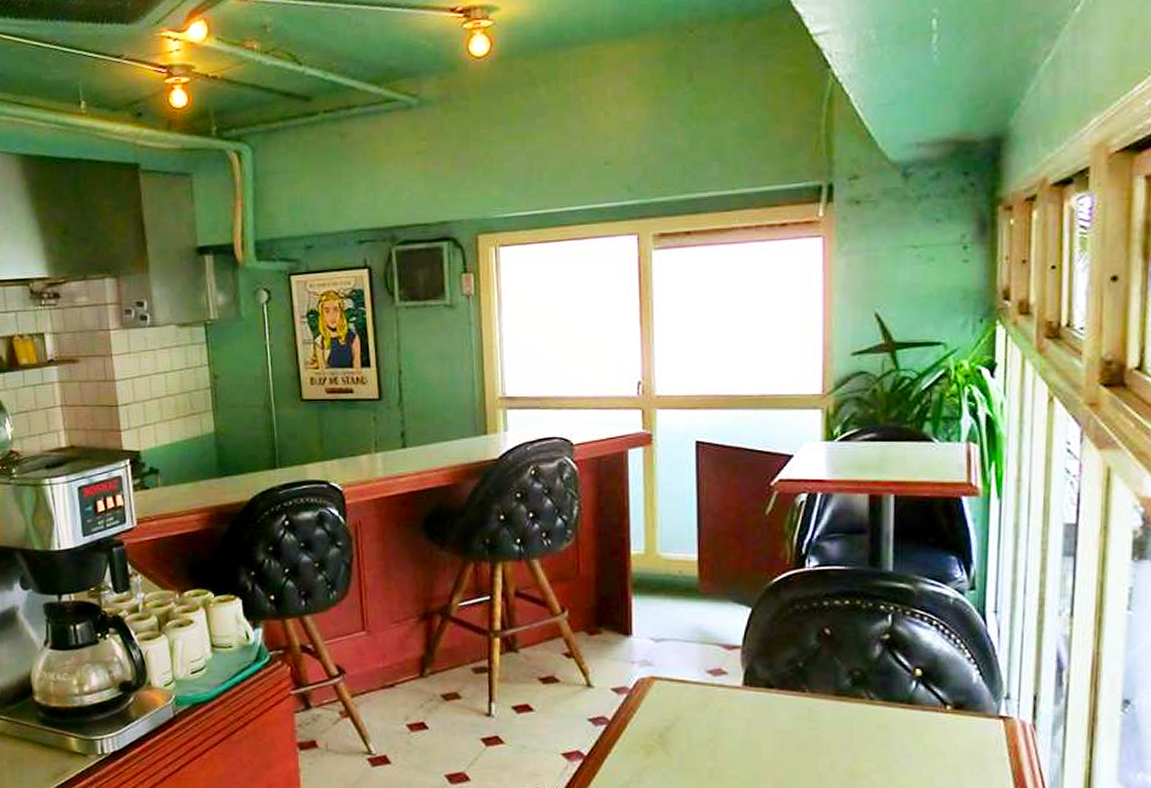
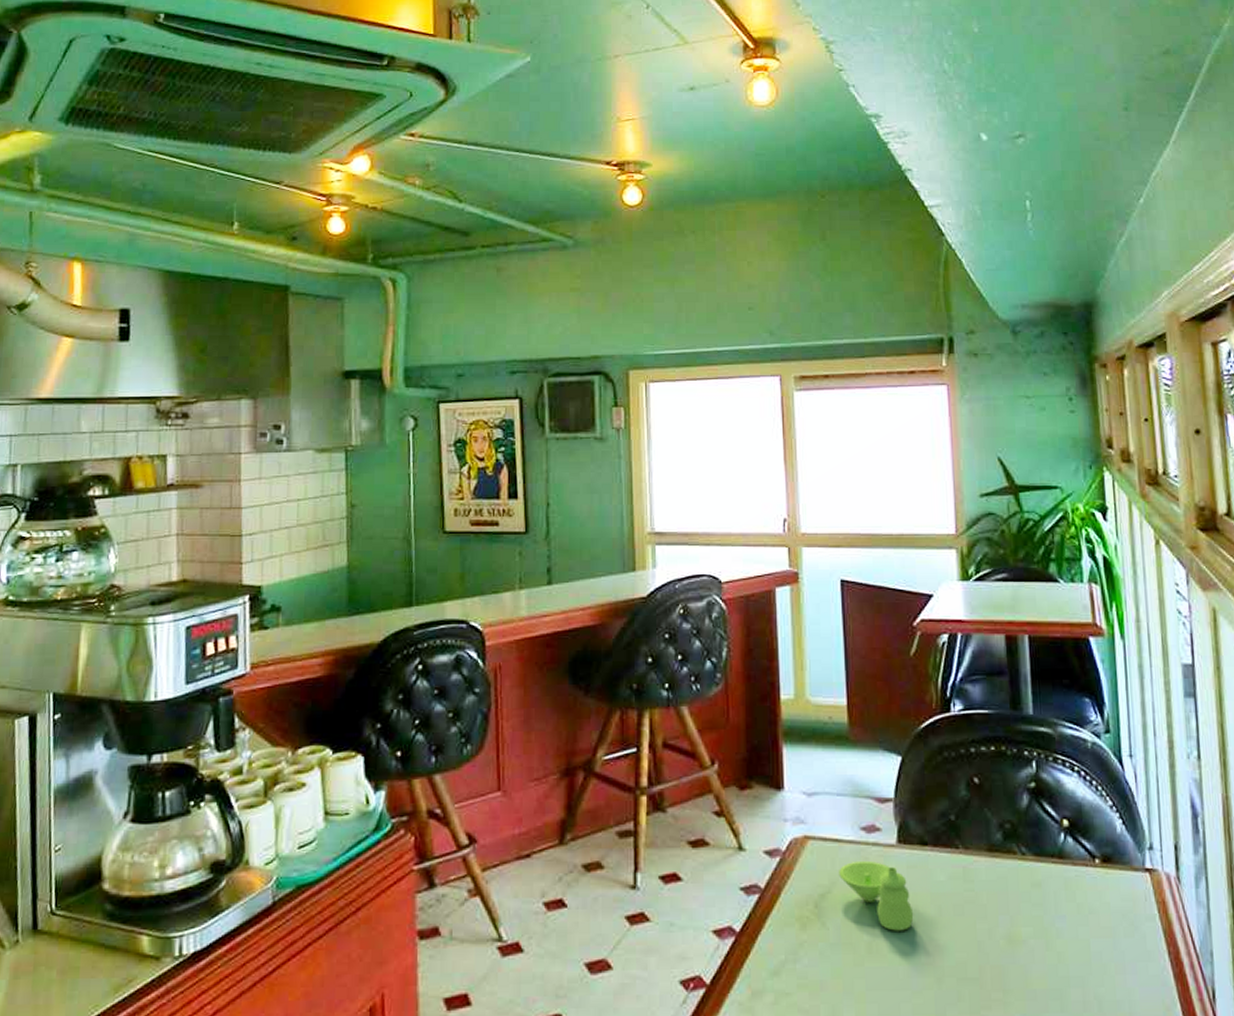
sugar bowl: none [684,699,756,761] -> present [839,860,914,931]

